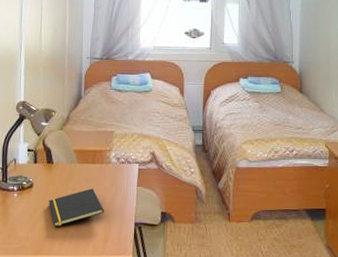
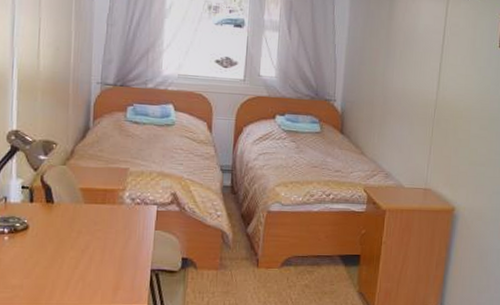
notepad: present [49,188,104,227] -> none [48,231,115,274]

